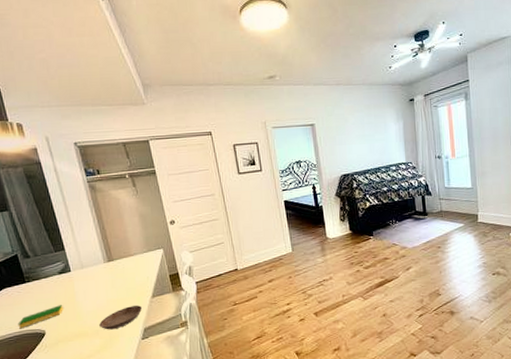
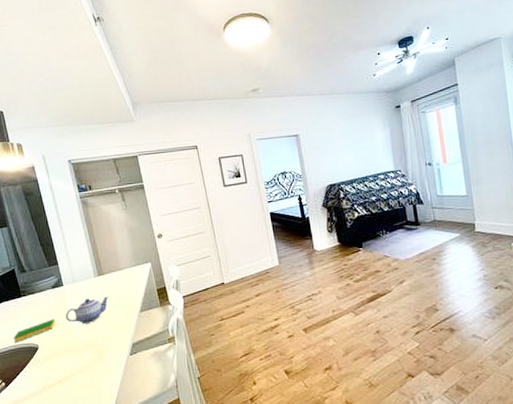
teapot: none [74,282,119,310] -> present [66,296,109,324]
saucer: present [99,305,142,330] -> none [89,320,130,345]

